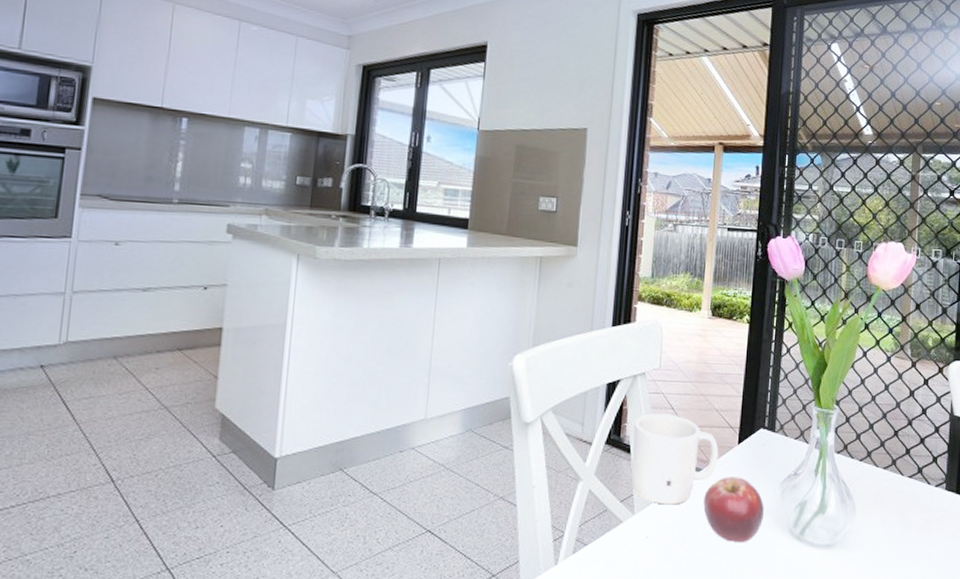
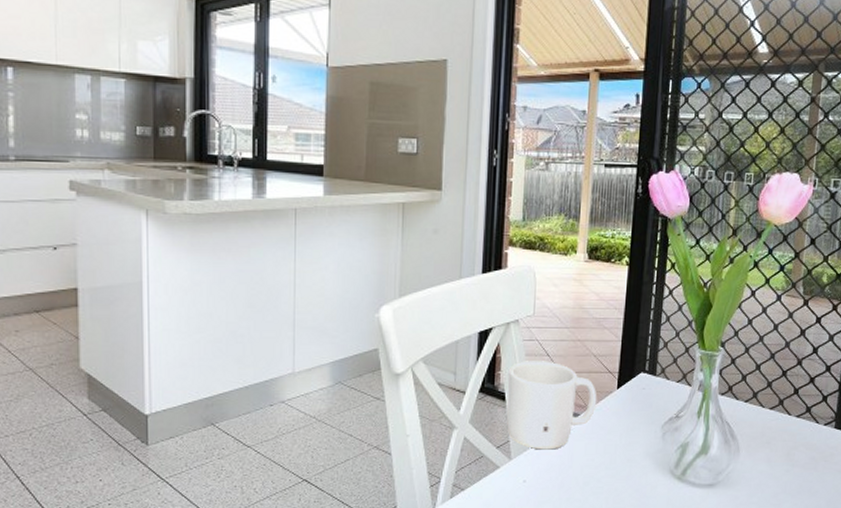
fruit: present [703,477,765,543] -> none [582,421,645,485]

